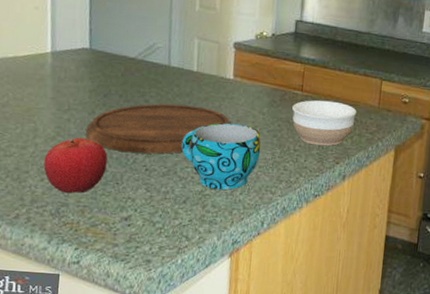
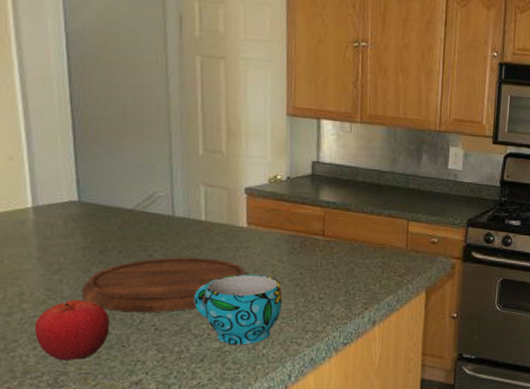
bowl: present [292,100,357,146] -> none [314,244,384,292]

